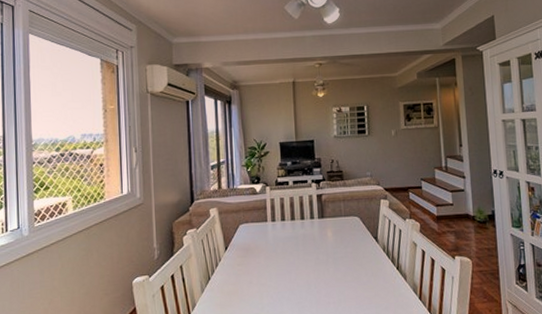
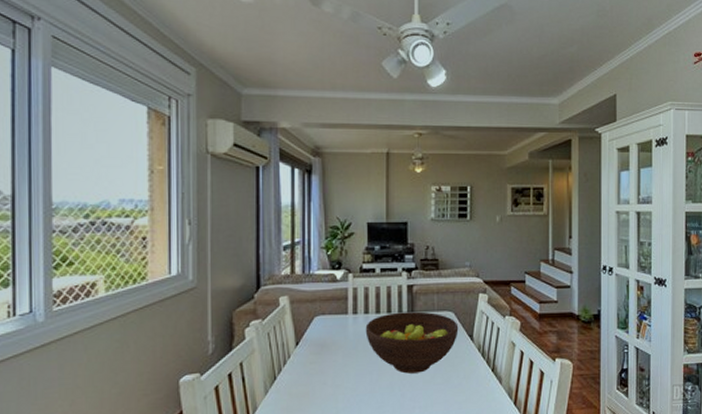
fruit bowl: none [283,217,365,273] -> present [365,311,459,374]

